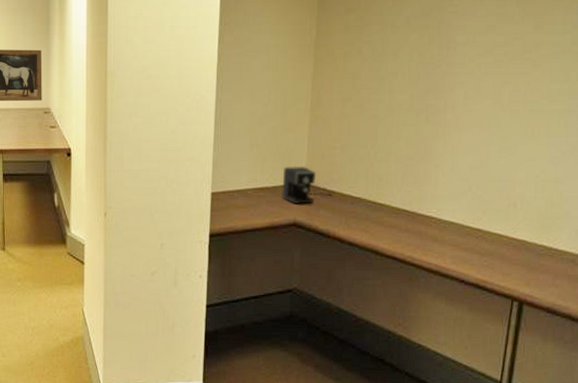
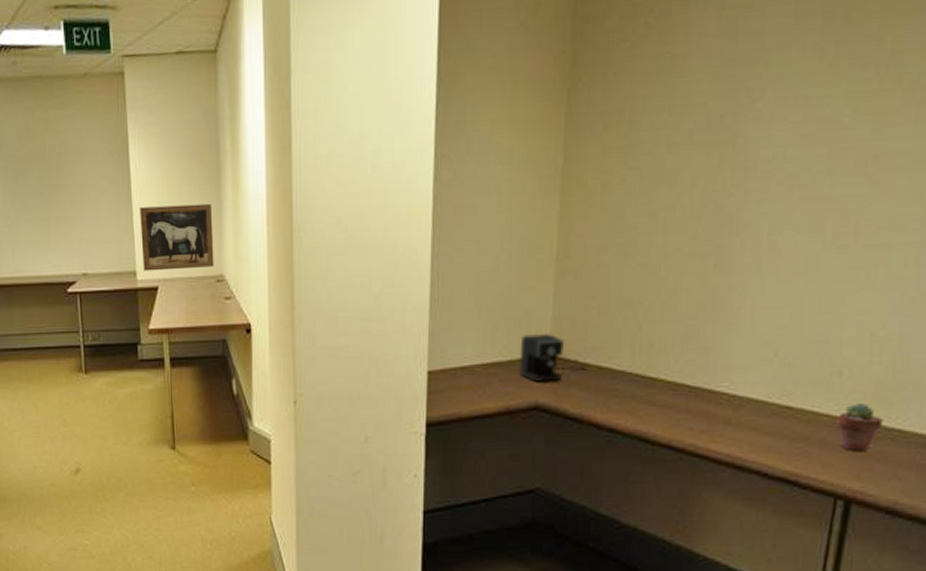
potted succulent: none [513,227,545,265] -> present [837,402,883,451]

